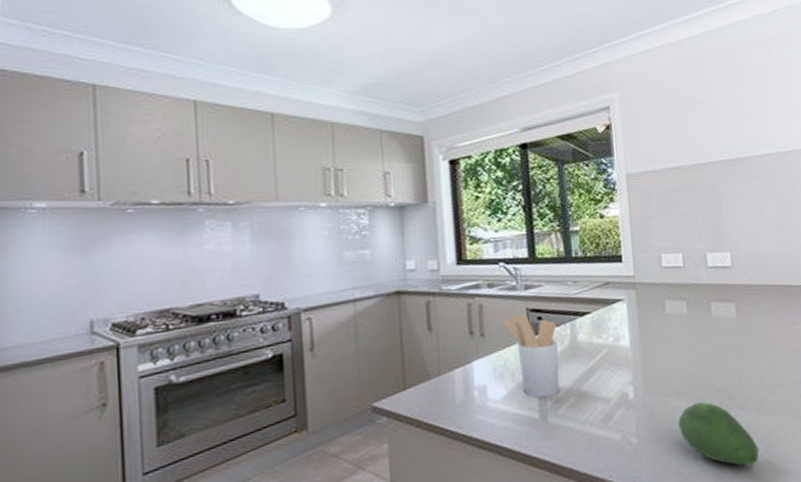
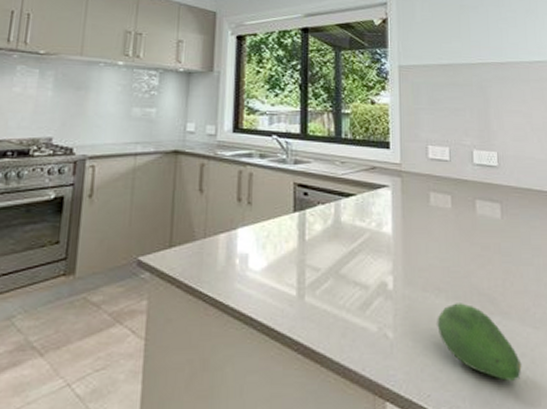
utensil holder: present [502,314,559,398] -> none [269,188,322,275]

